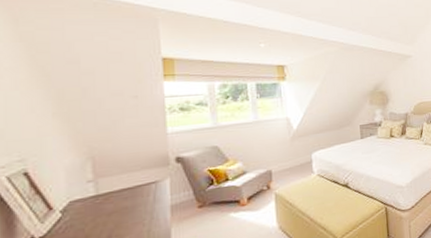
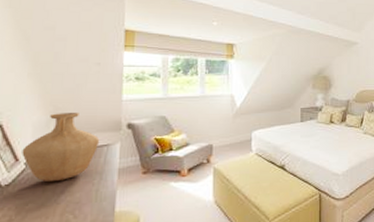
vase: none [55,151,146,228] -> present [22,113,100,181]

